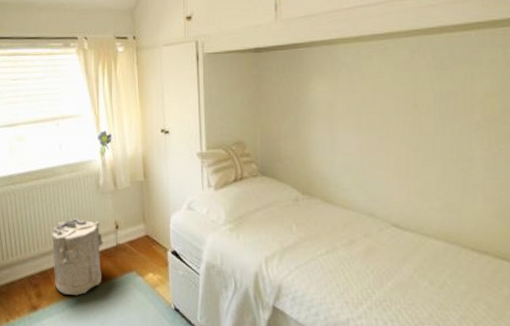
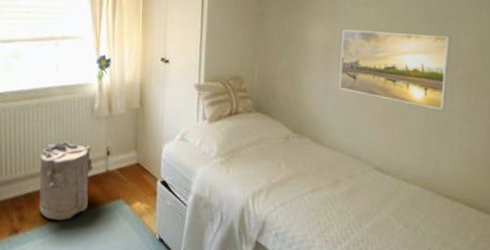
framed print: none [346,81,465,160] -> present [339,29,451,111]

